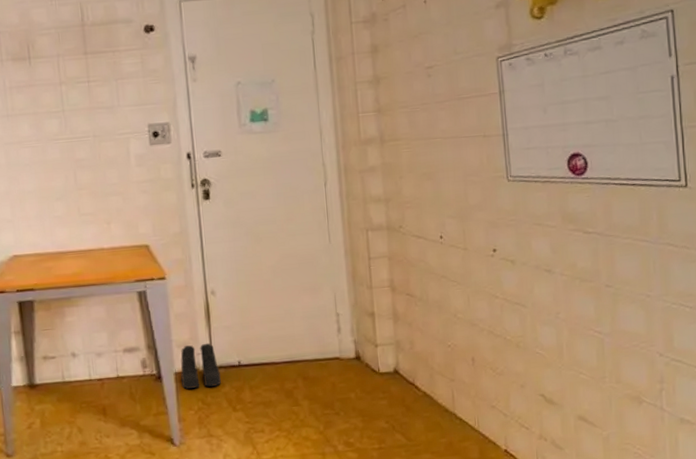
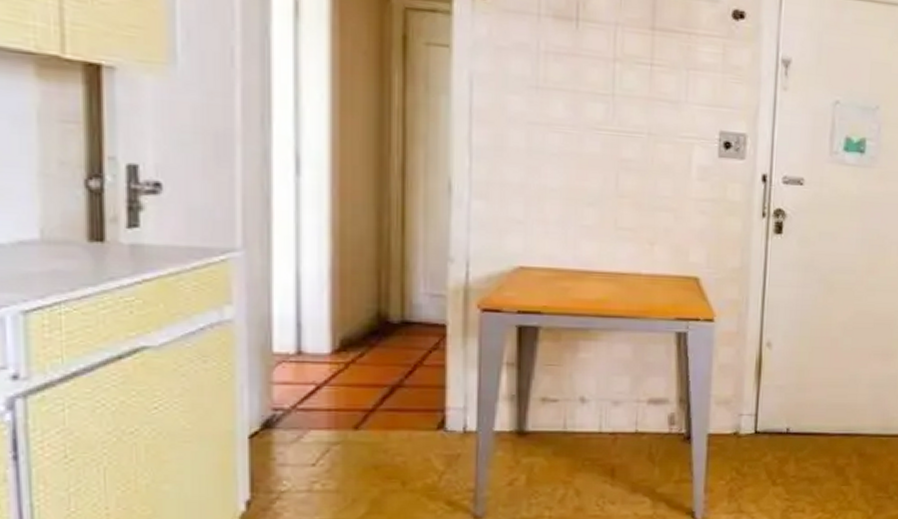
boots: present [180,342,221,389] -> none [715,403,763,454]

